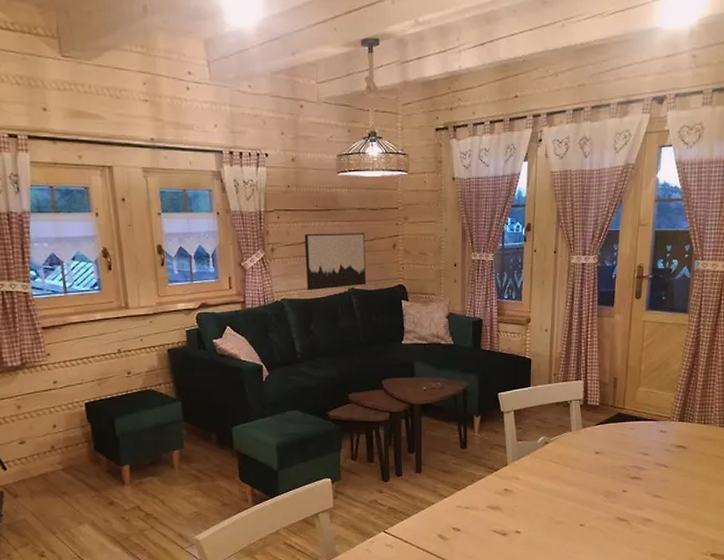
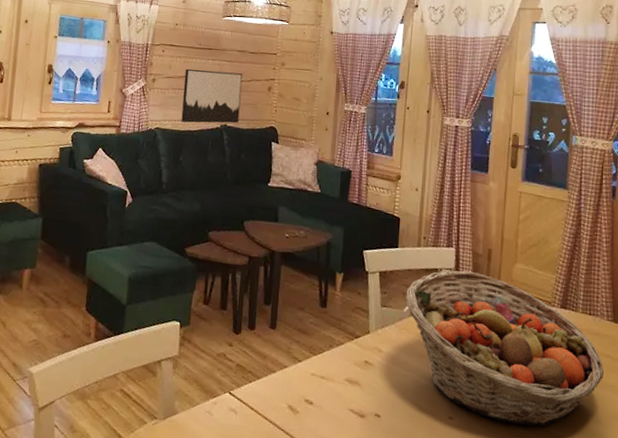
fruit basket: none [539,399,714,522] -> present [406,270,604,426]

